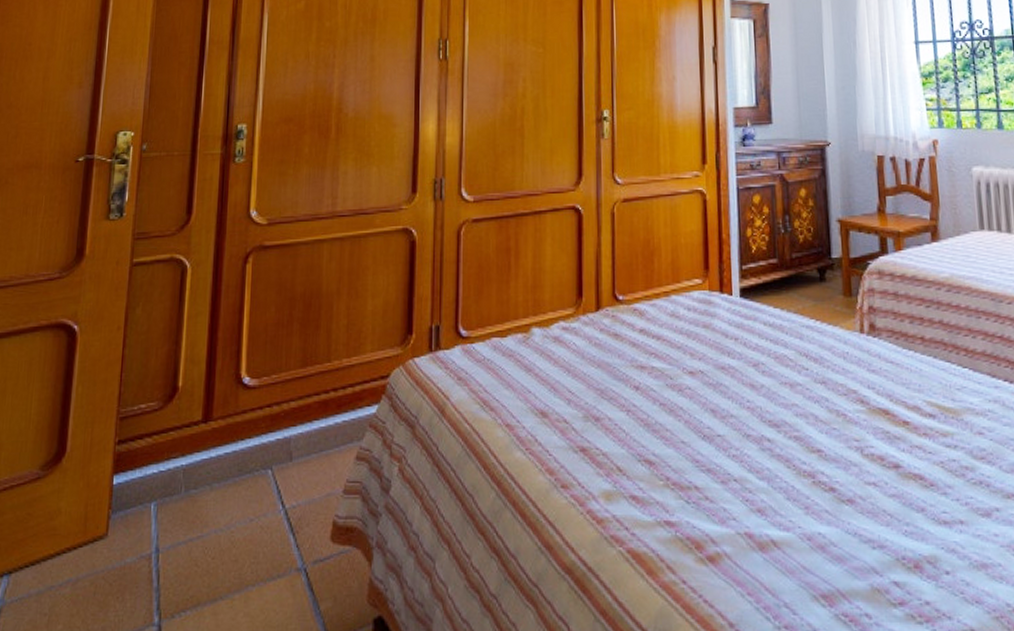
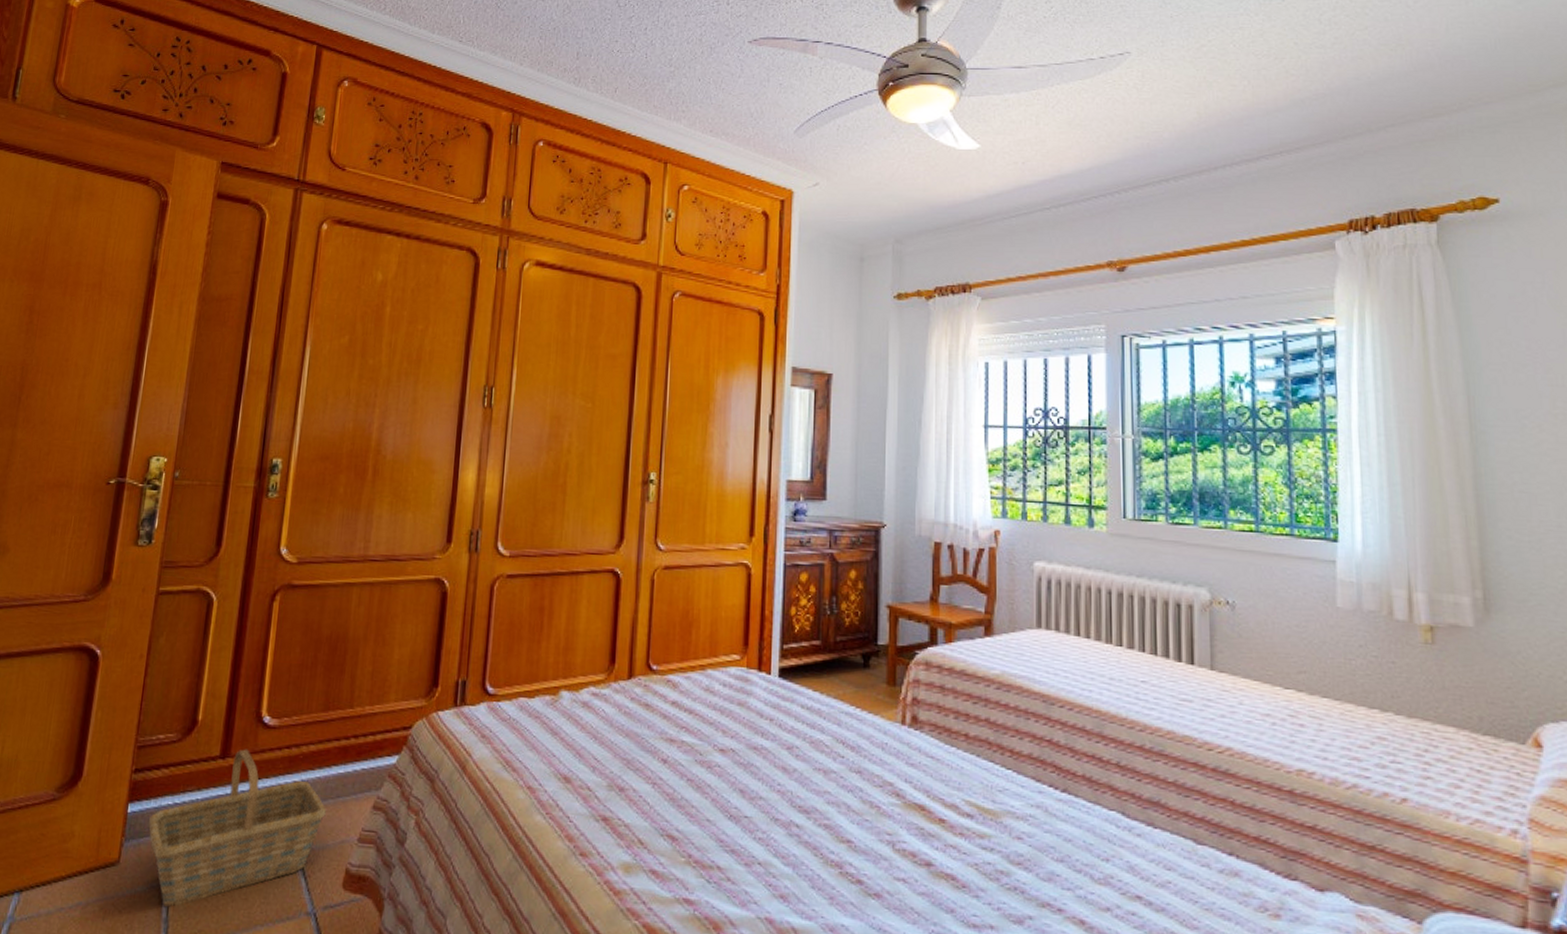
basket: none [135,411,310,575] -> present [149,749,326,907]

